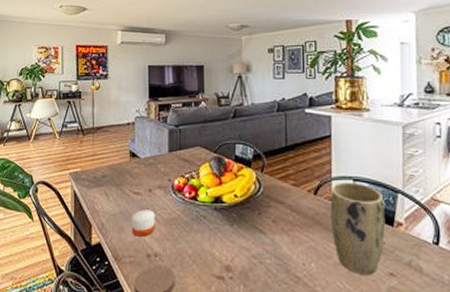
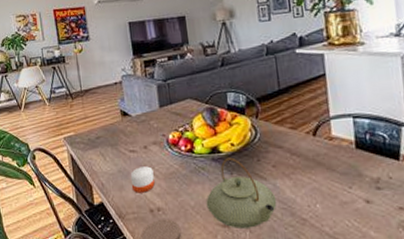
teapot: none [204,208,273,282] -> present [206,157,277,228]
plant pot: present [330,182,386,275] -> none [330,119,392,211]

